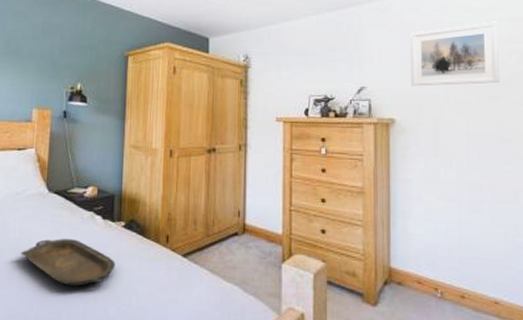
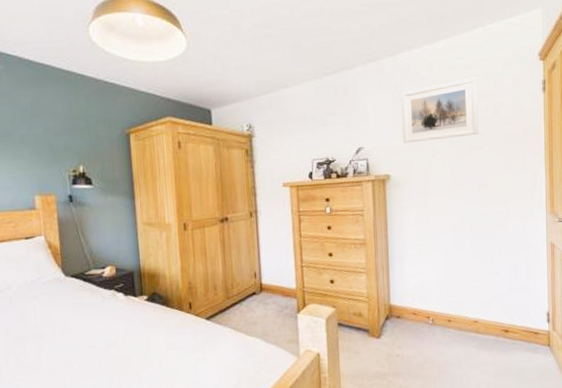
serving tray: present [21,239,116,287] -> none [46,317,143,361]

